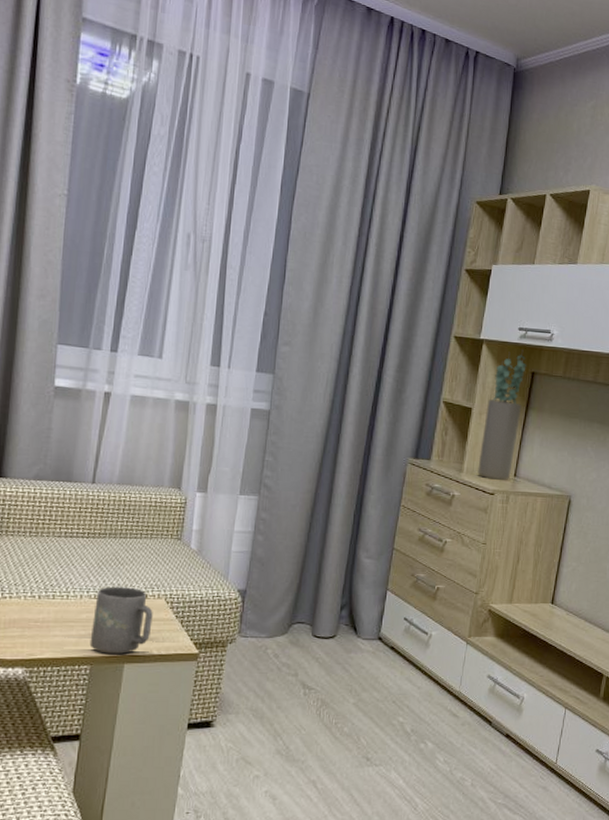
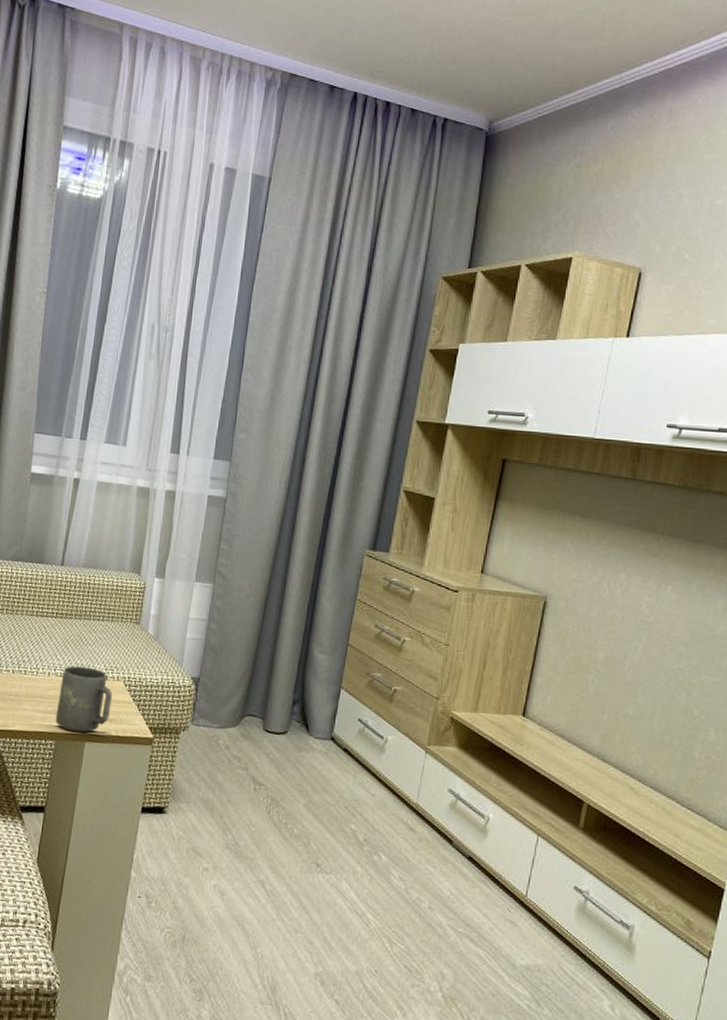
vase: present [477,349,527,481] -> none [440,434,497,578]

